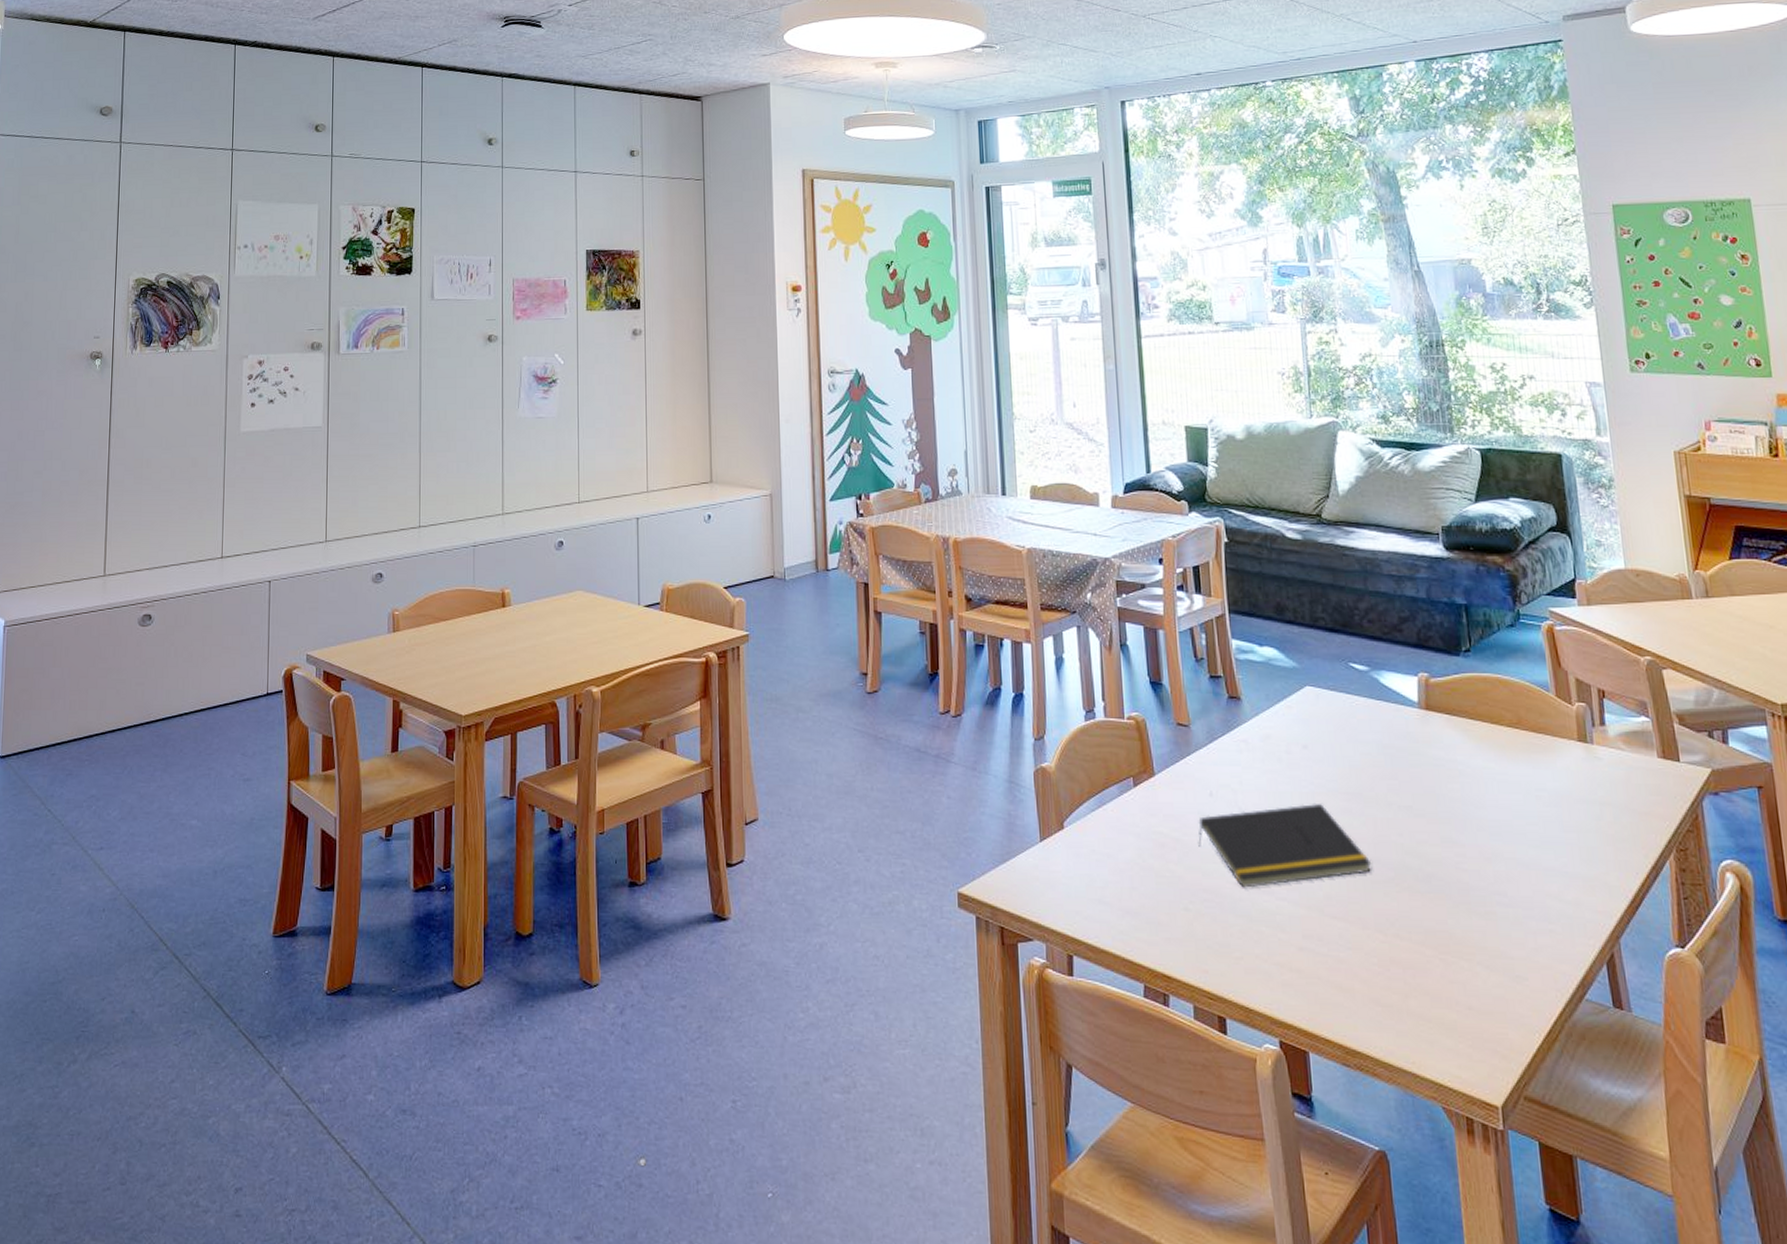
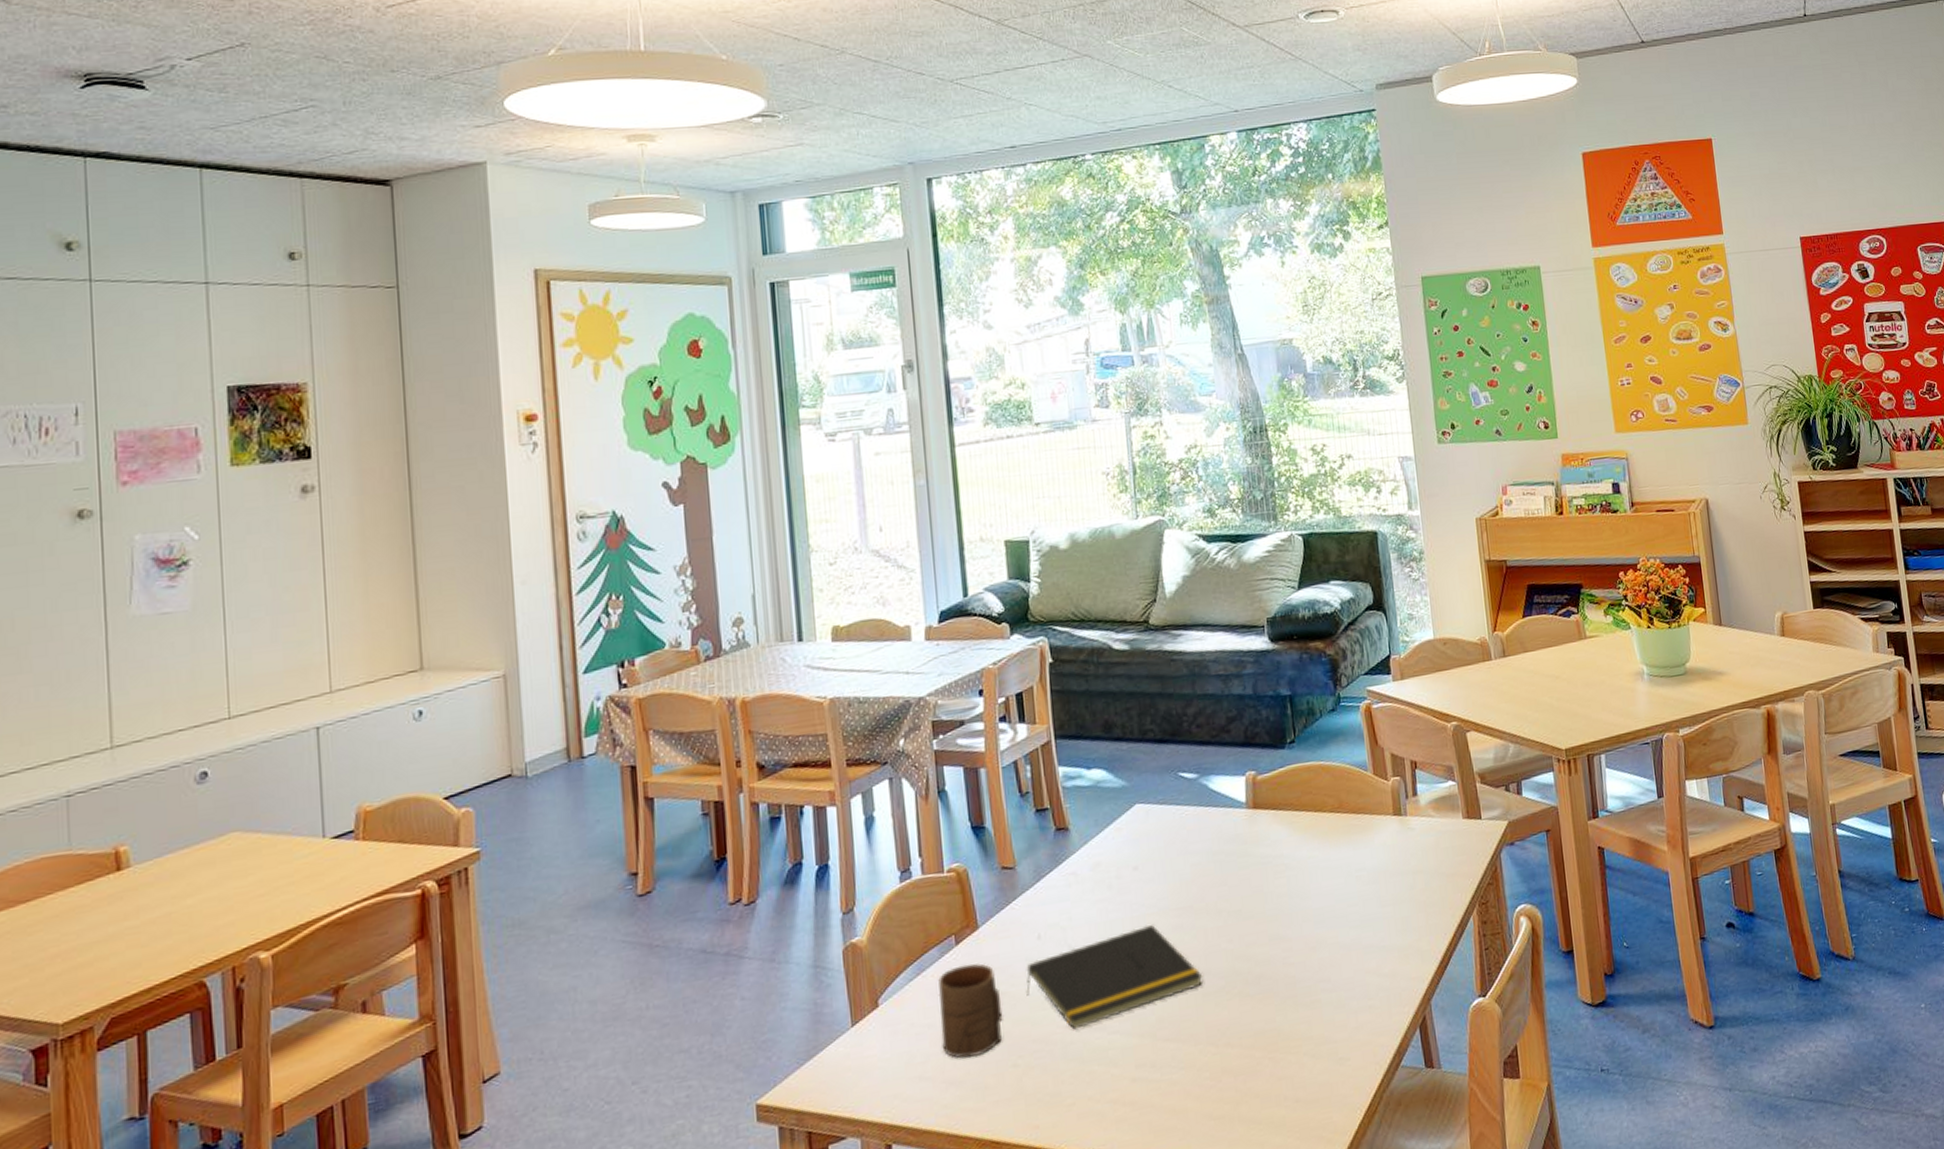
cup: none [1117,806,1176,894] -> present [938,963,1003,1058]

